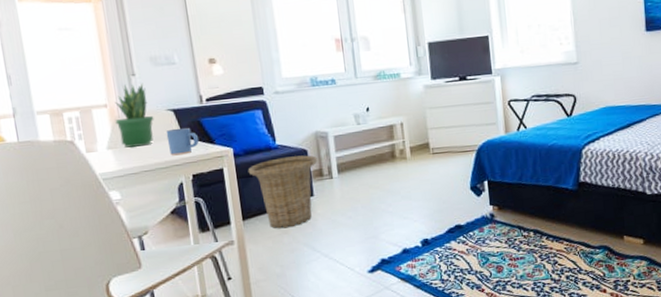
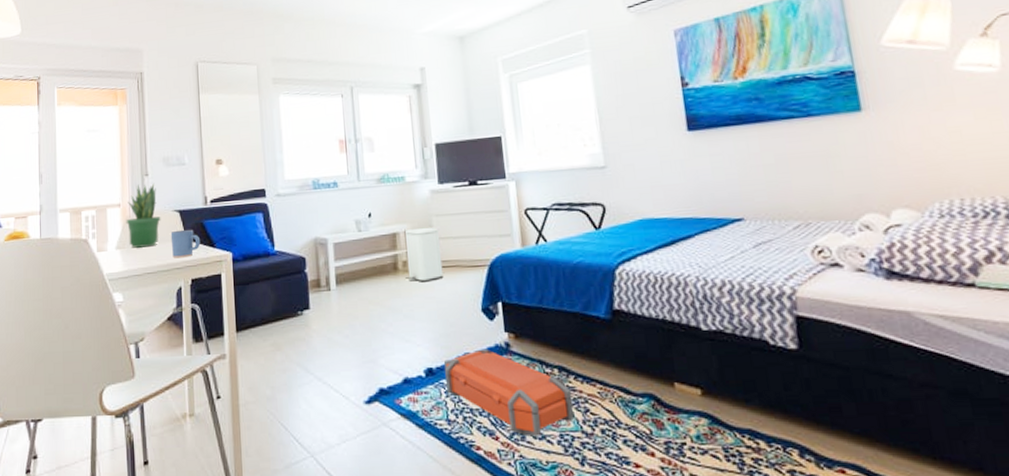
basket: present [248,155,318,229] -> none [245,263,316,344]
pedal bin: none [401,118,437,168] -> present [404,227,444,282]
suitcase: none [437,220,545,287] -> present [443,349,574,437]

